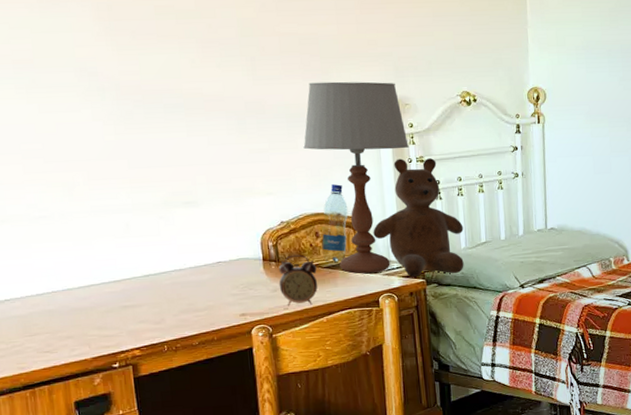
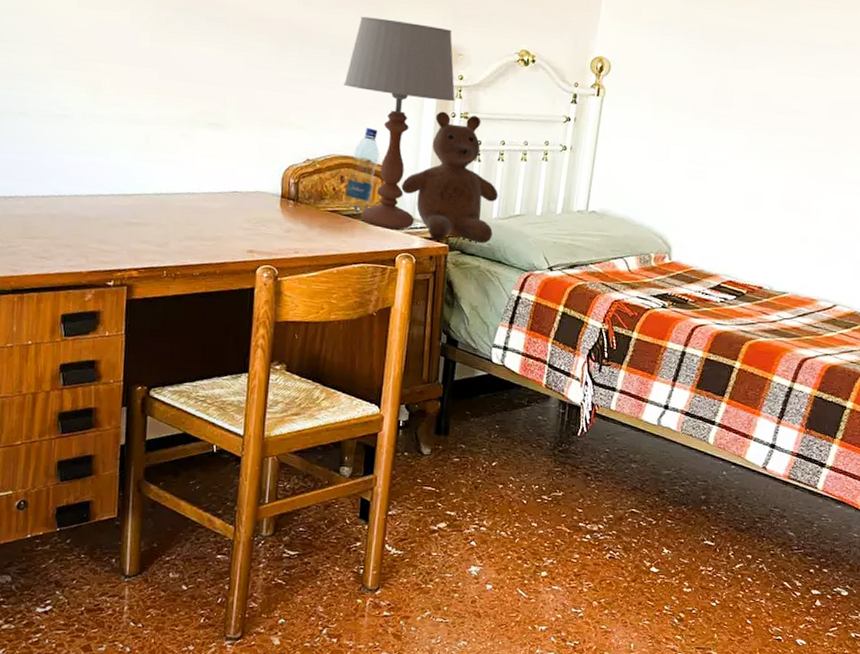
alarm clock: present [278,254,318,306] -> none [293,196,336,253]

